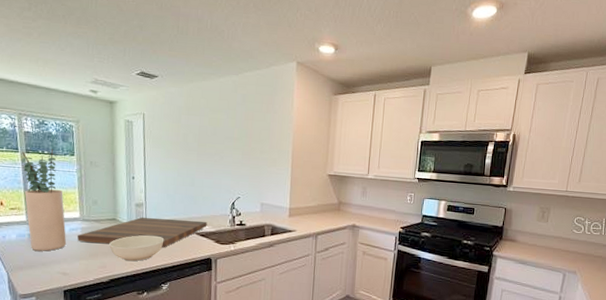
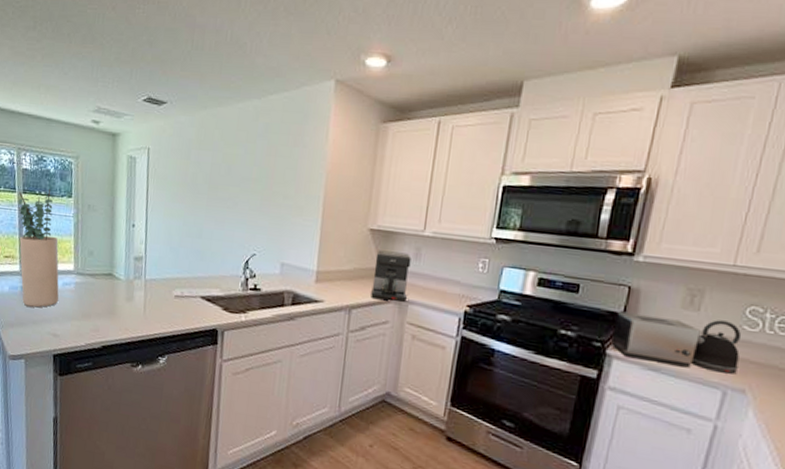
cutting board: present [77,217,208,247] -> none [70,274,215,312]
bowl: present [109,234,164,262] -> none [103,295,165,327]
coffee maker: none [331,190,360,229] -> present [371,250,412,303]
toaster: none [496,225,549,260] -> present [611,311,701,368]
kettle: none [544,227,573,262] -> present [691,320,742,374]

